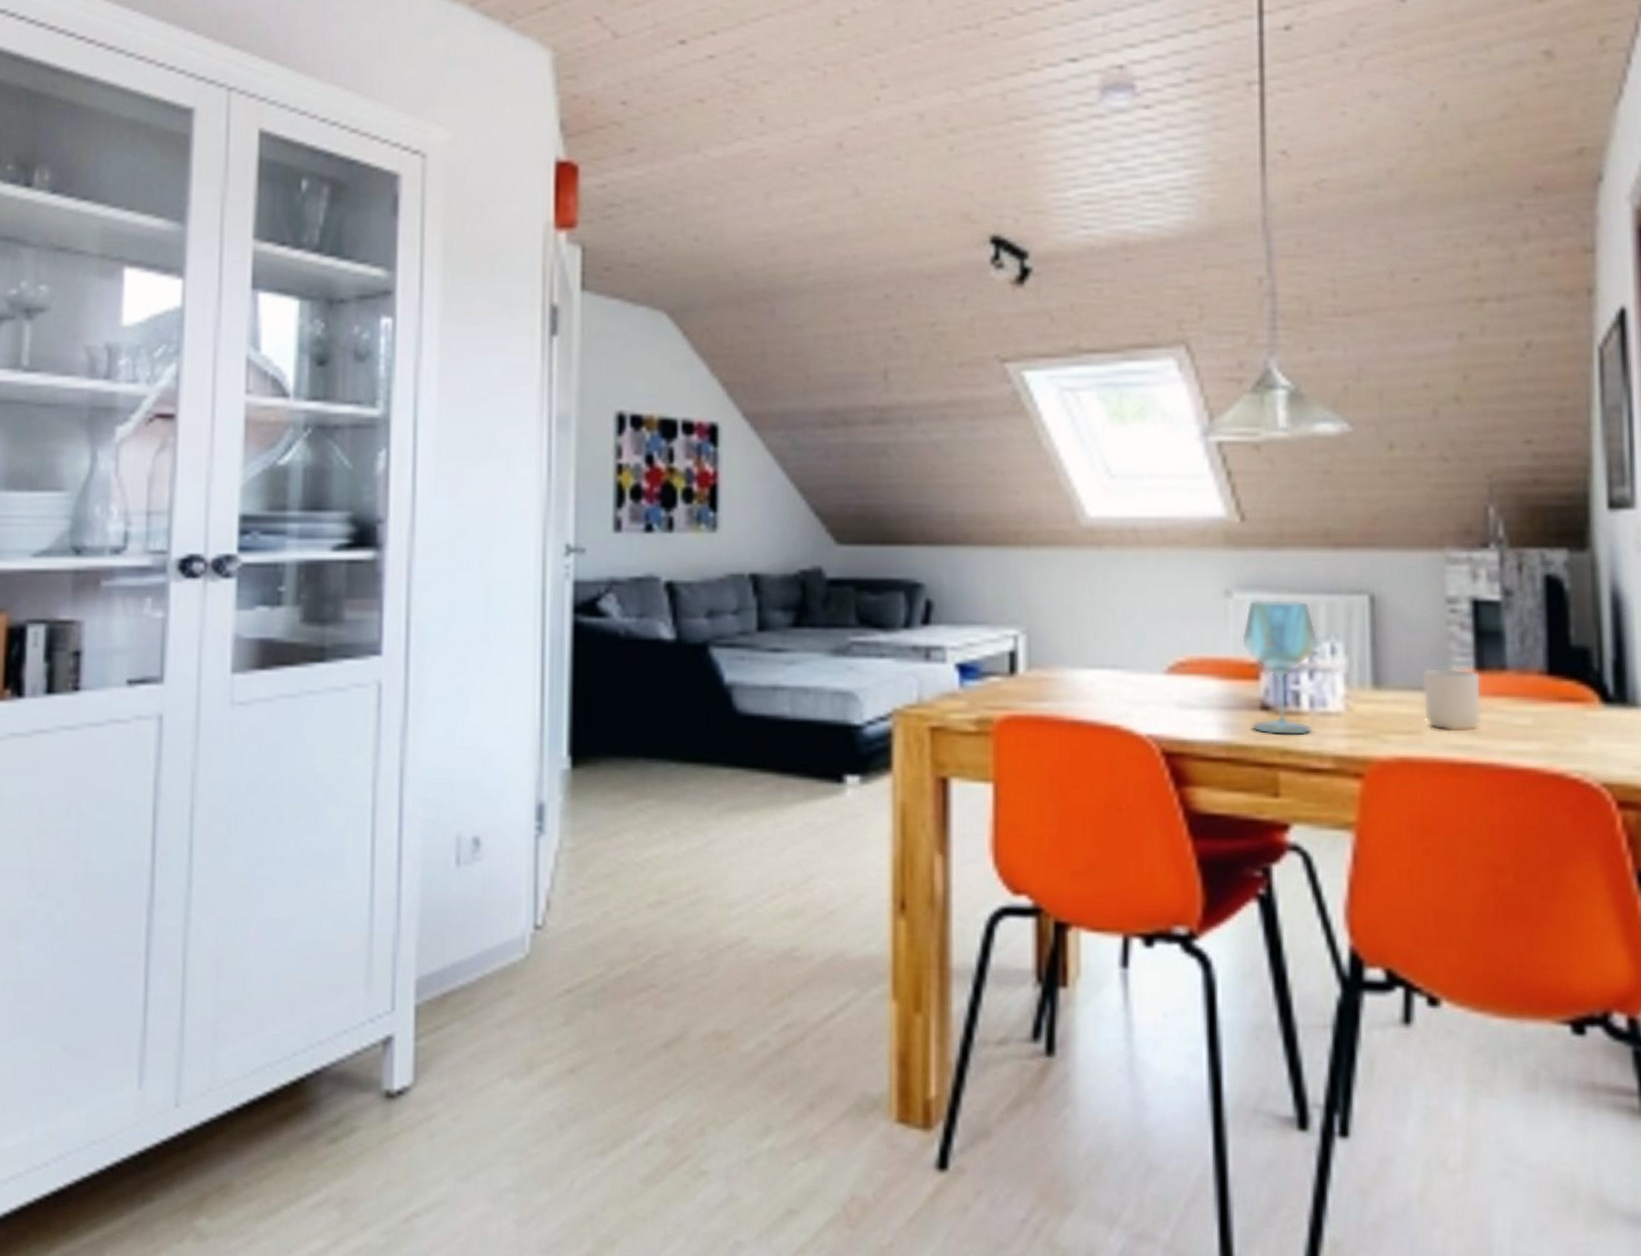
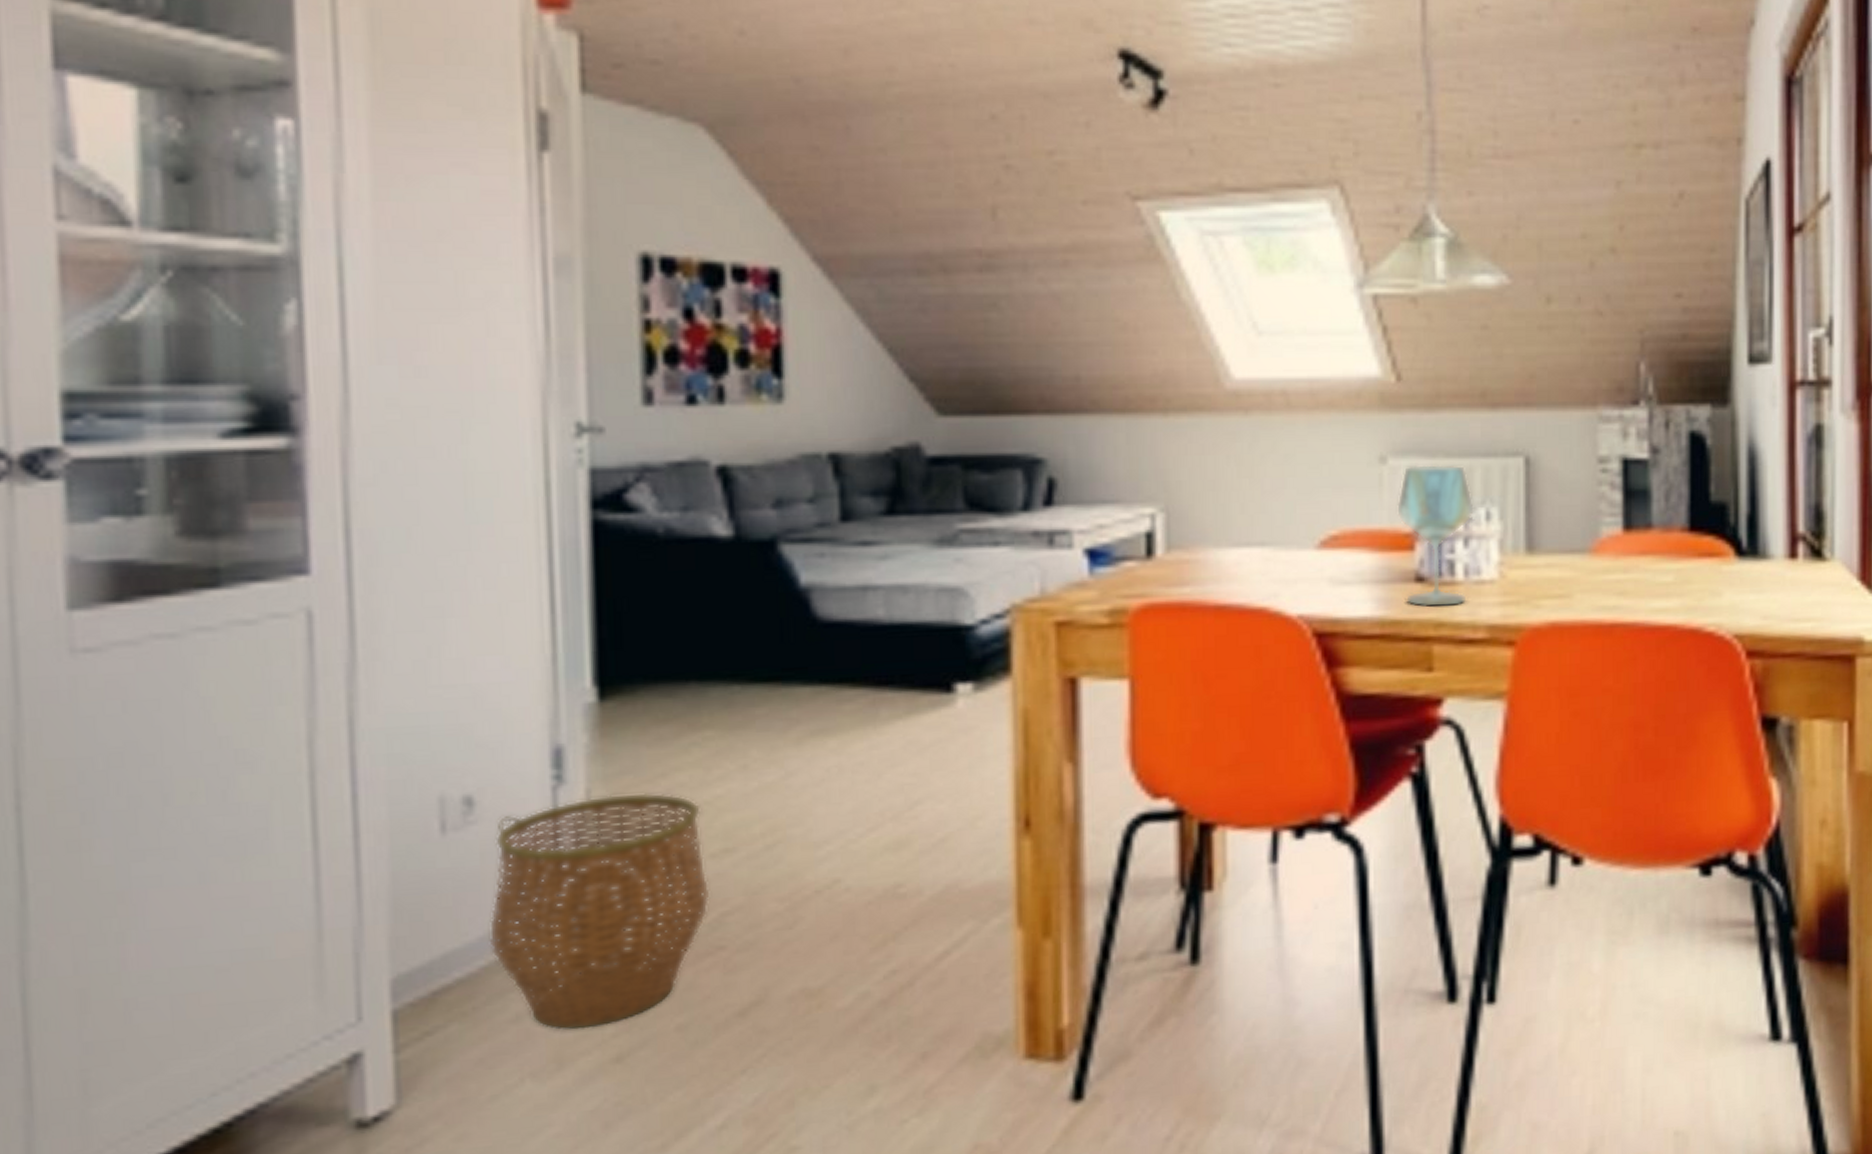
basket: none [484,846,647,1041] -> present [488,792,710,1031]
mug: present [1422,668,1483,732] -> none [1573,529,1629,593]

